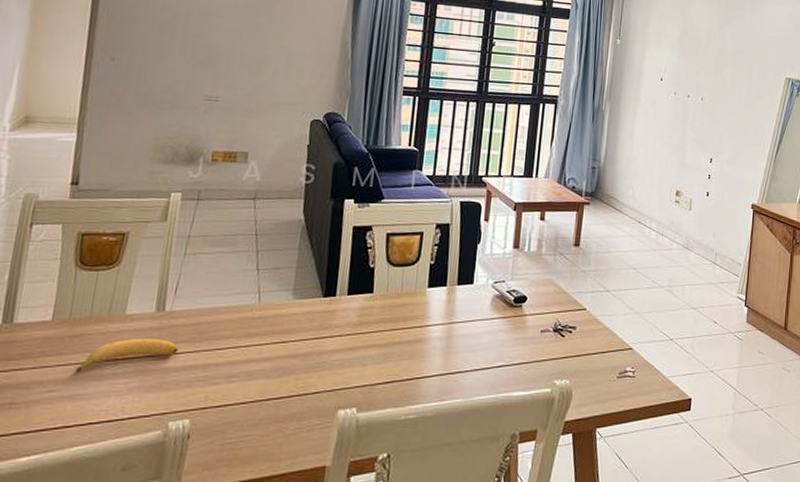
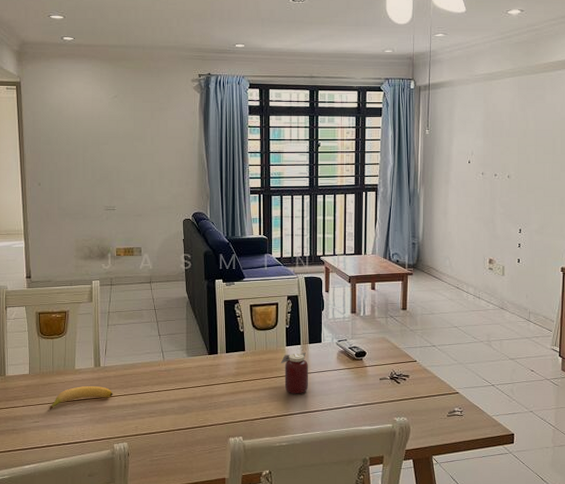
jar: none [418,295,455,351] -> present [280,352,309,394]

